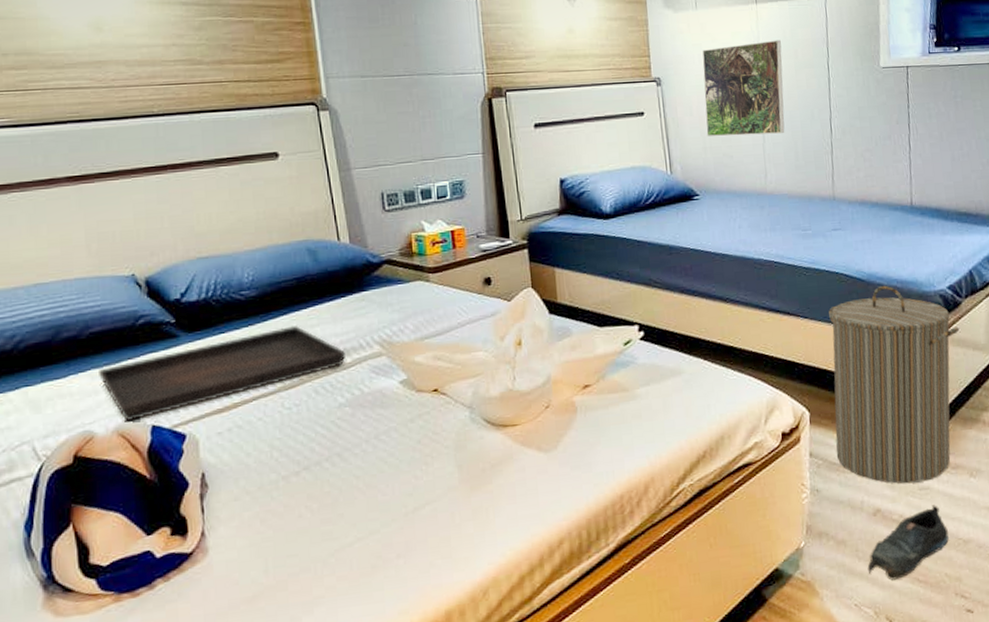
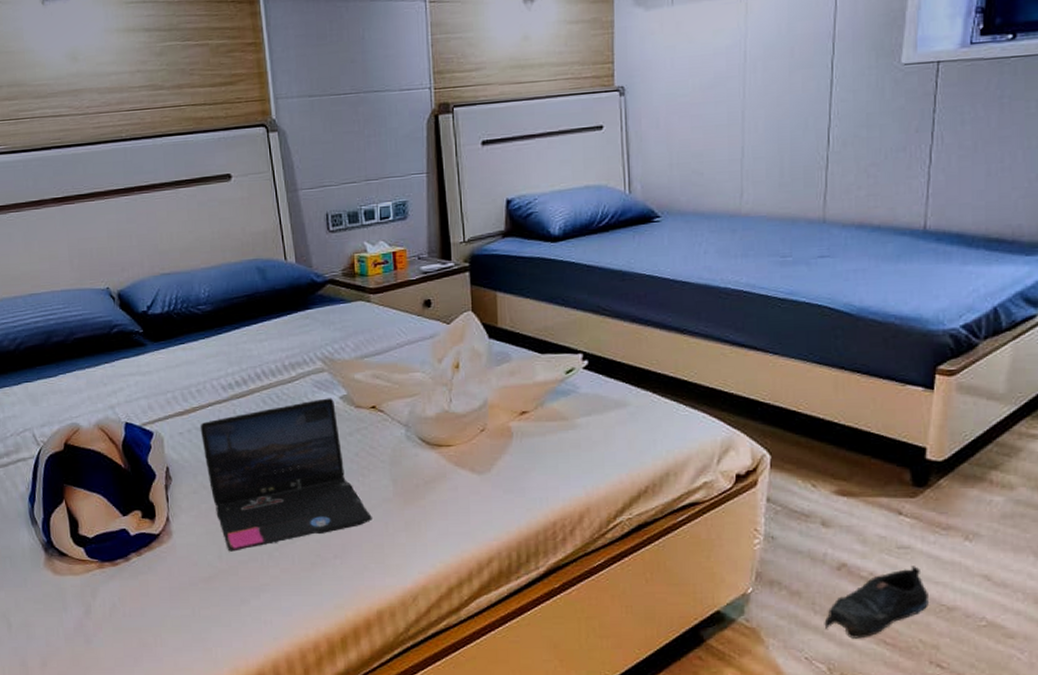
serving tray: present [99,326,347,421] -> none [82,340,292,417]
laptop: none [242,383,437,564] -> present [200,398,372,552]
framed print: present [702,40,785,137] -> none [674,36,774,151]
laundry hamper: present [829,285,959,484] -> none [798,321,971,541]

